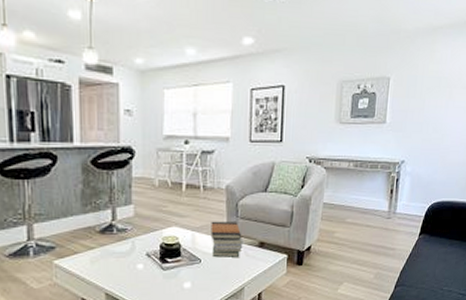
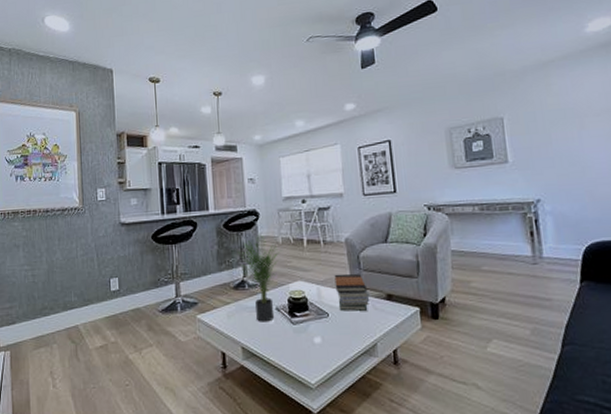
potted plant: none [107,173,158,268] -> present [238,233,282,322]

